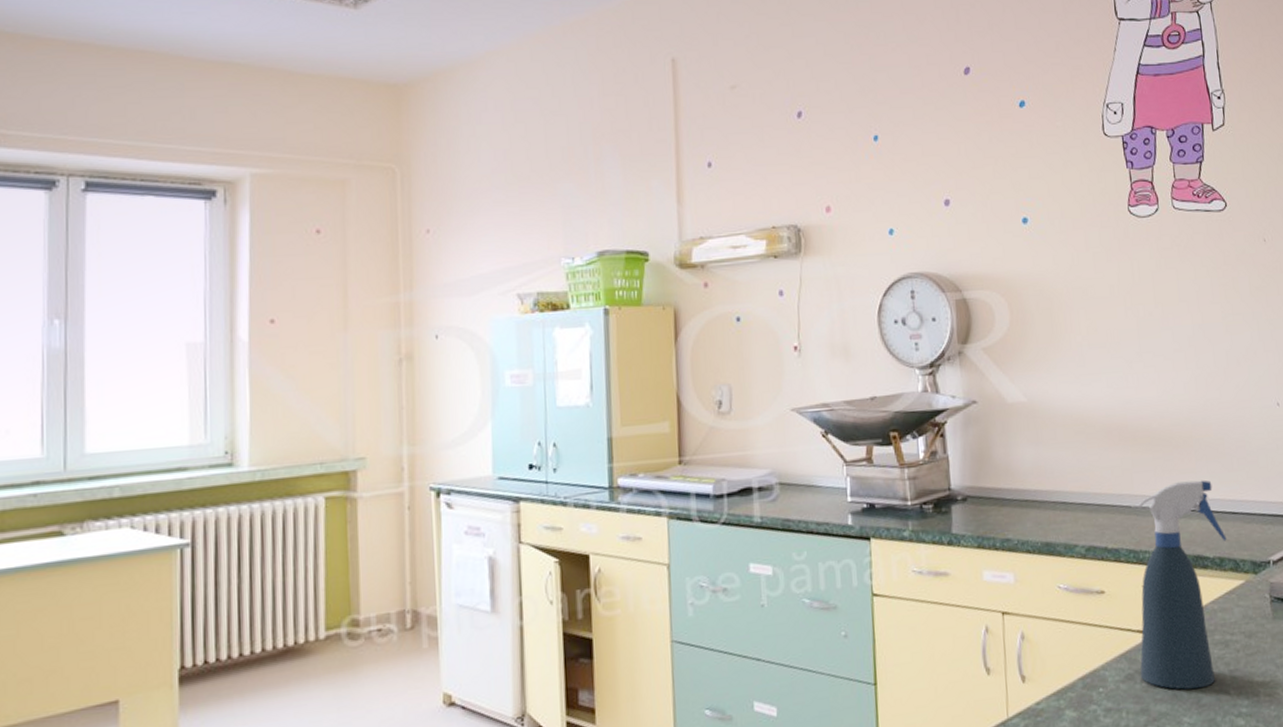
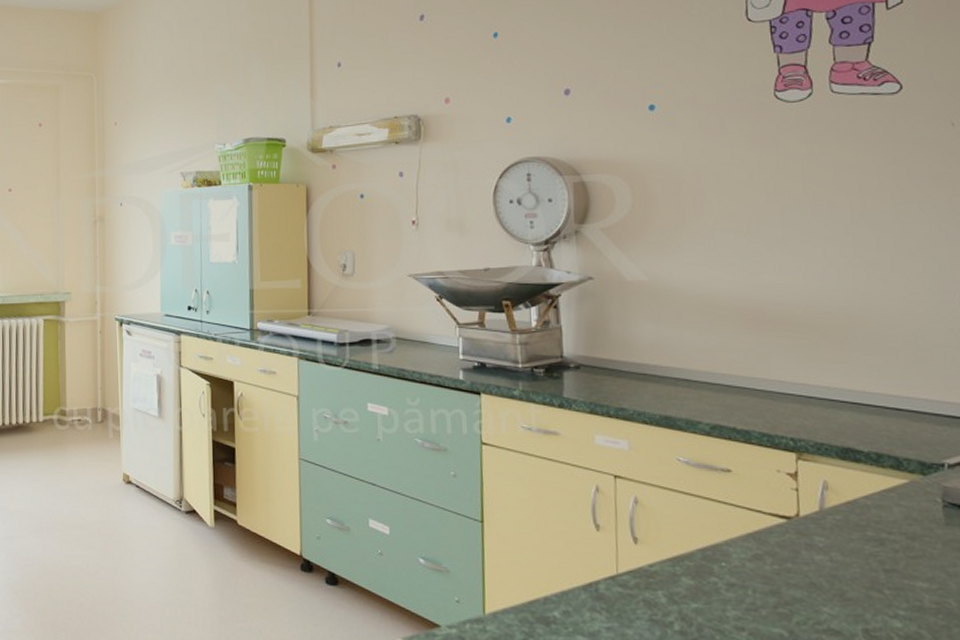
spray bottle: present [1132,480,1227,690] -> none [767,372,887,582]

